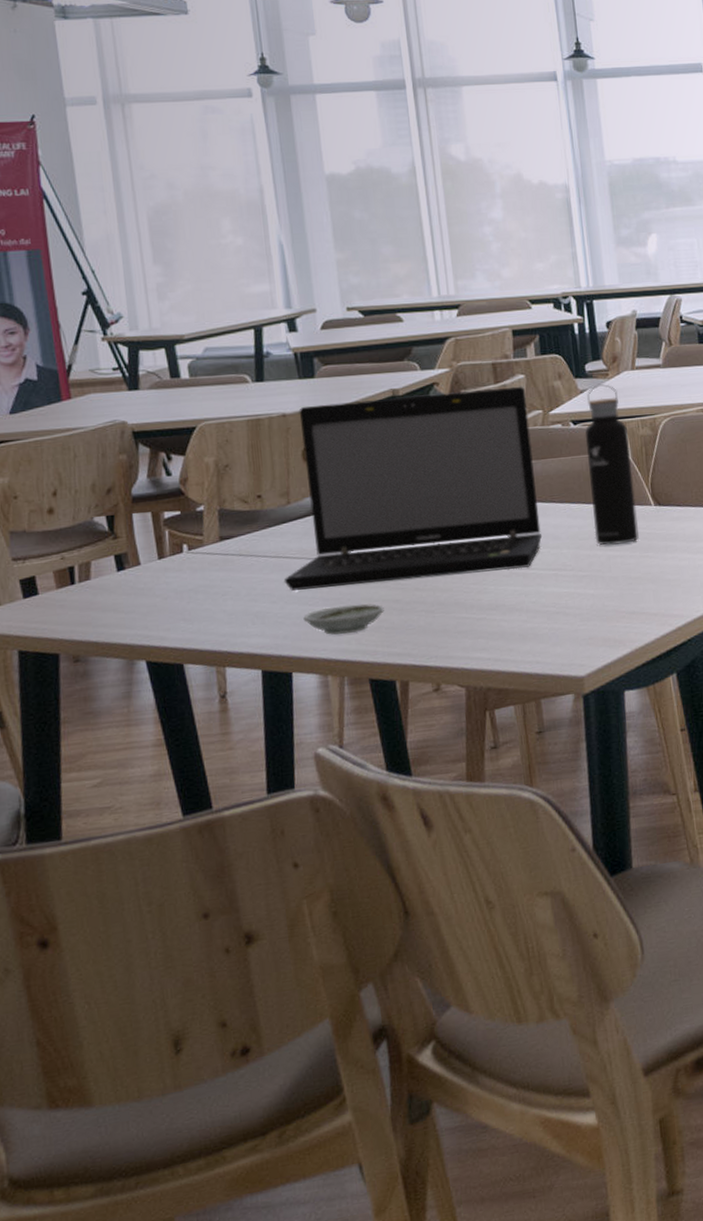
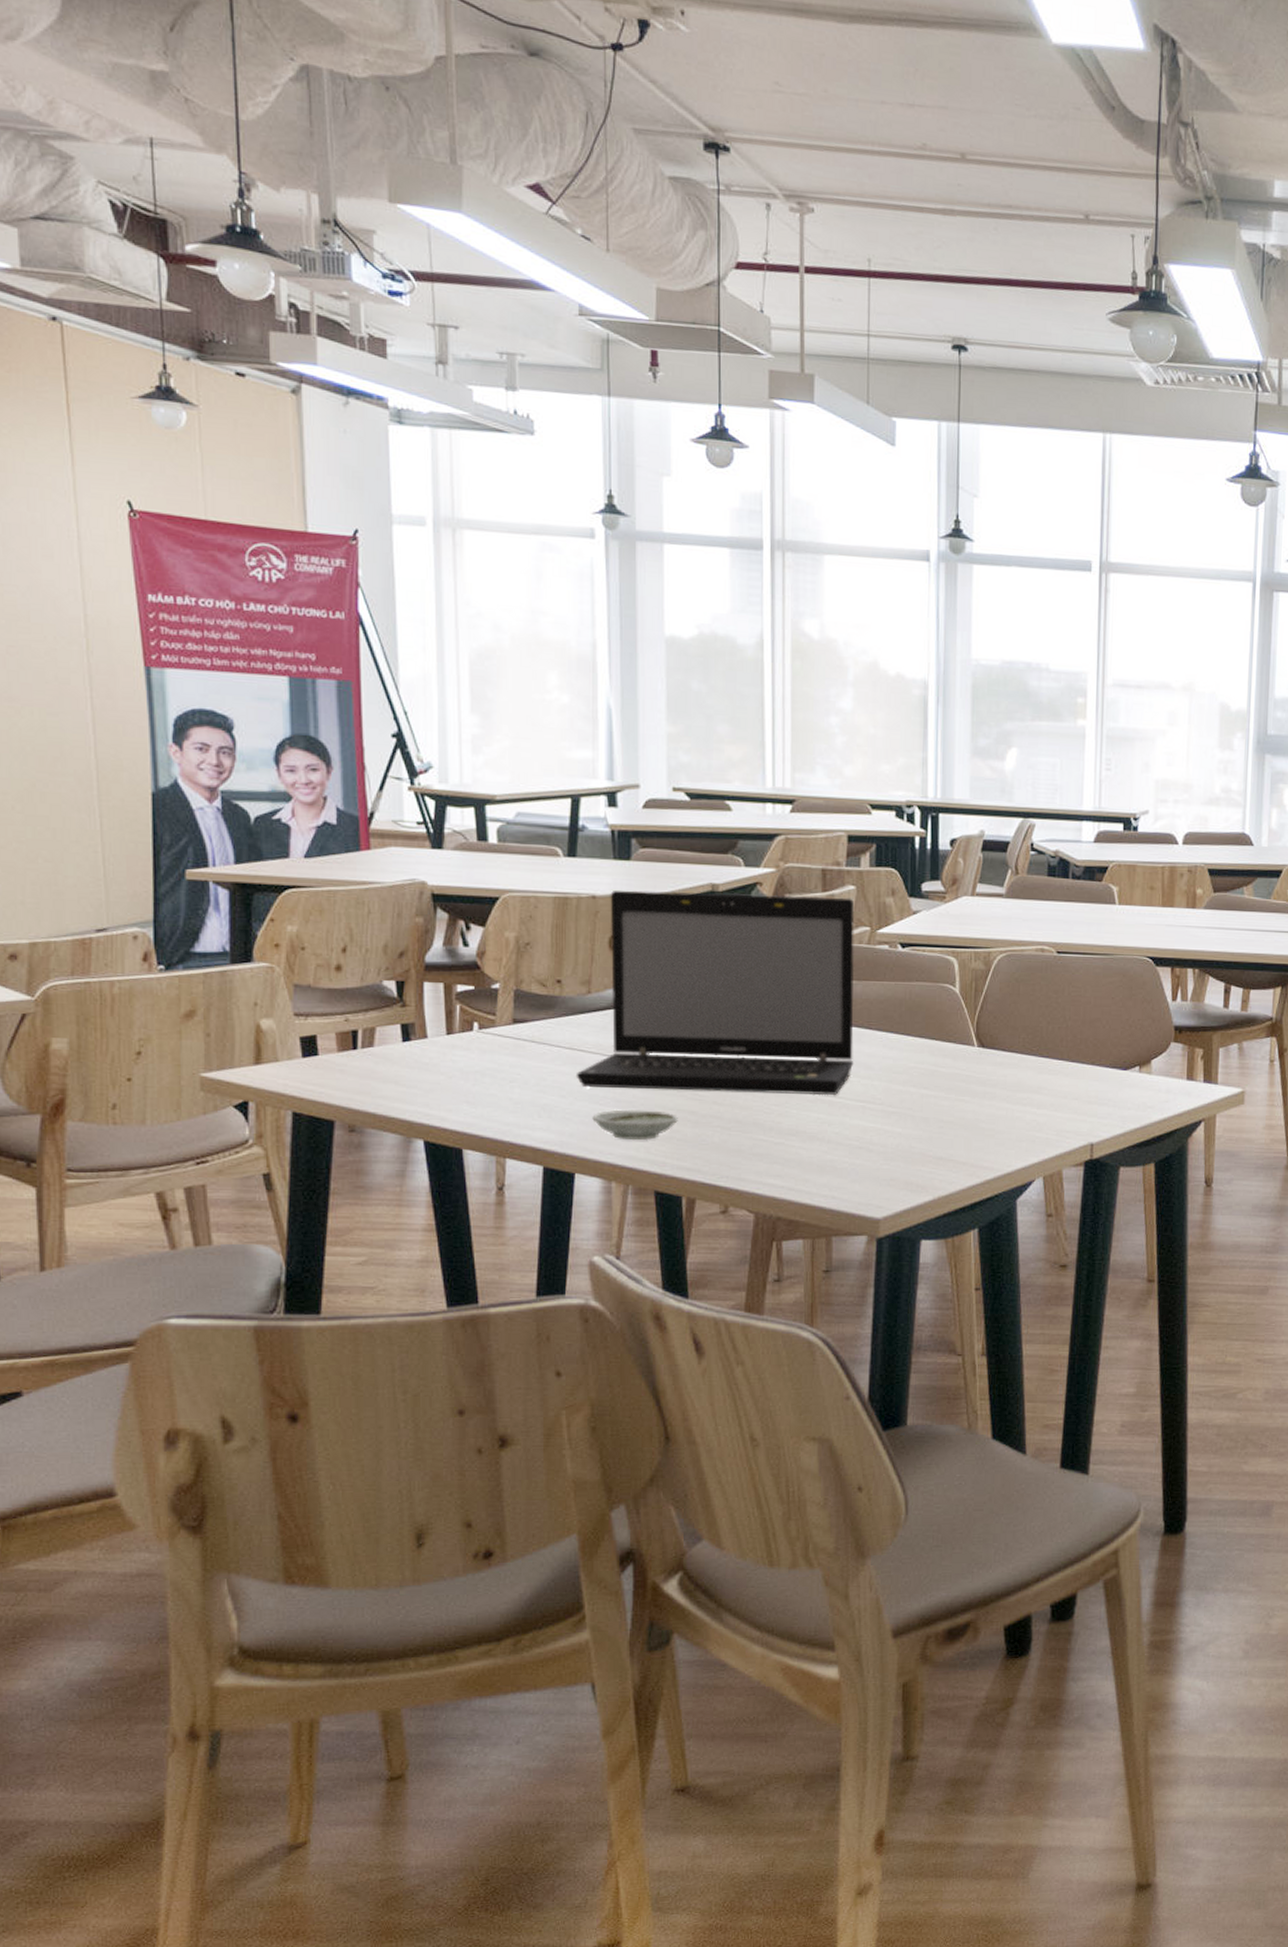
water bottle: present [585,384,639,545] -> none [909,907,960,1084]

